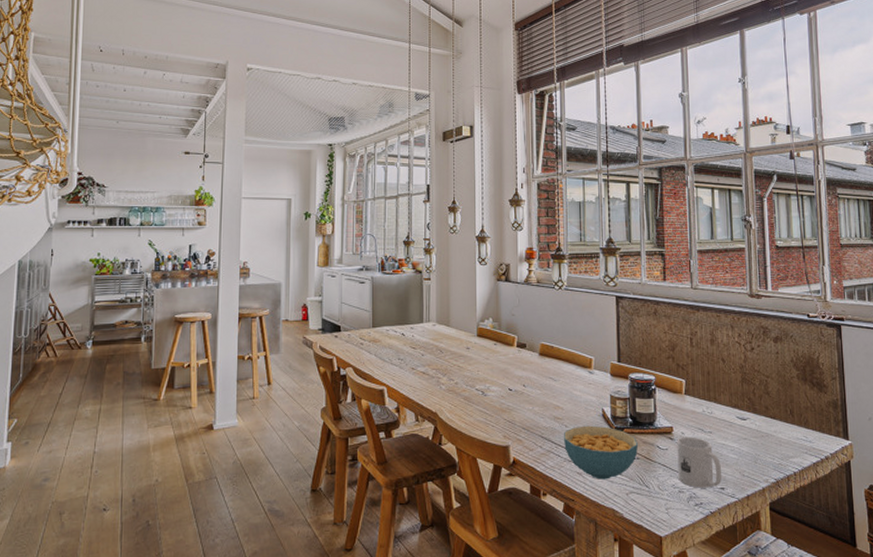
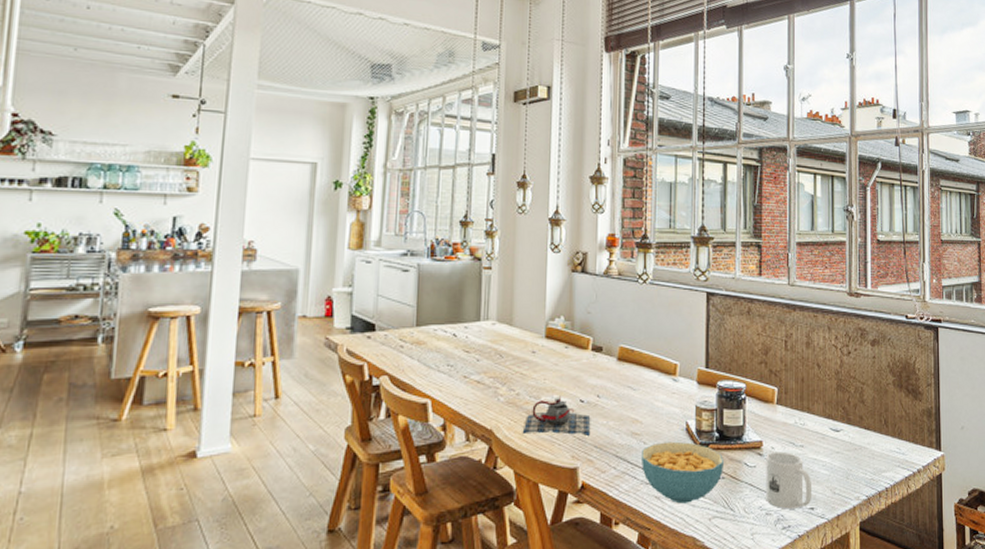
teapot: none [461,385,519,420] -> present [522,395,591,437]

